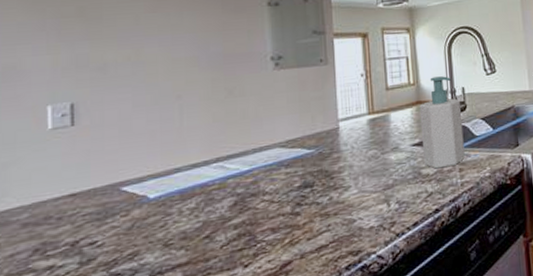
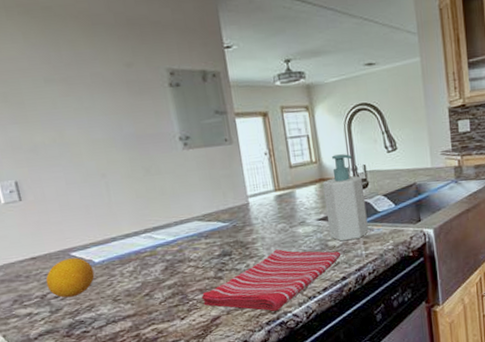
fruit: none [82,193,146,245] -> present [45,257,95,298]
dish towel: none [272,178,435,253] -> present [201,249,341,311]

